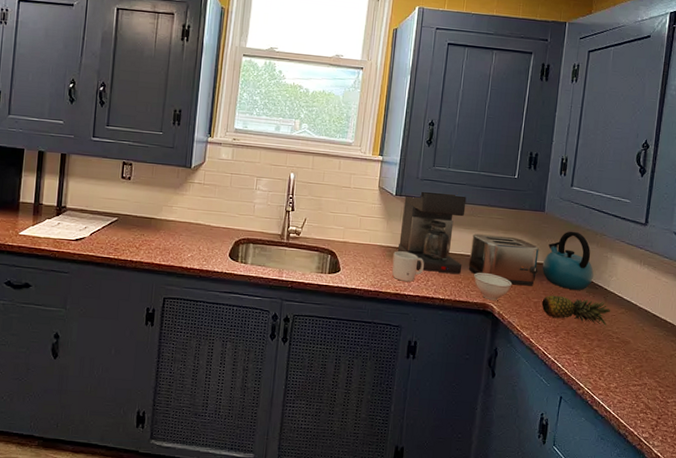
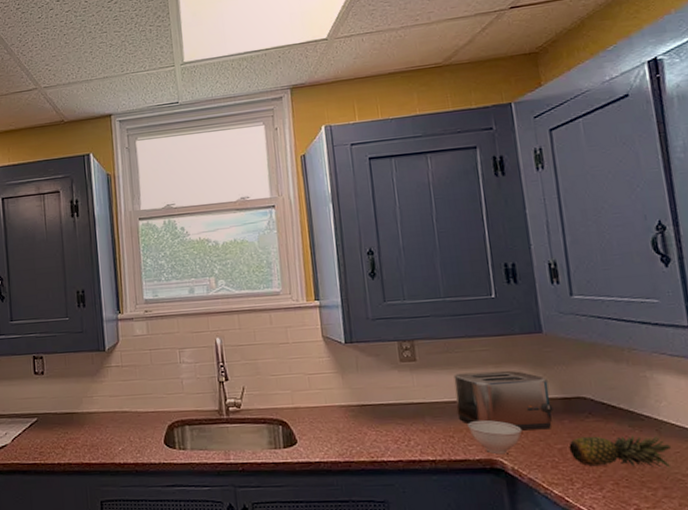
mug: present [391,251,424,282] -> none [357,408,401,445]
coffee maker: present [397,192,467,274] -> none [356,328,450,429]
kettle: present [542,231,594,290] -> none [556,350,634,426]

